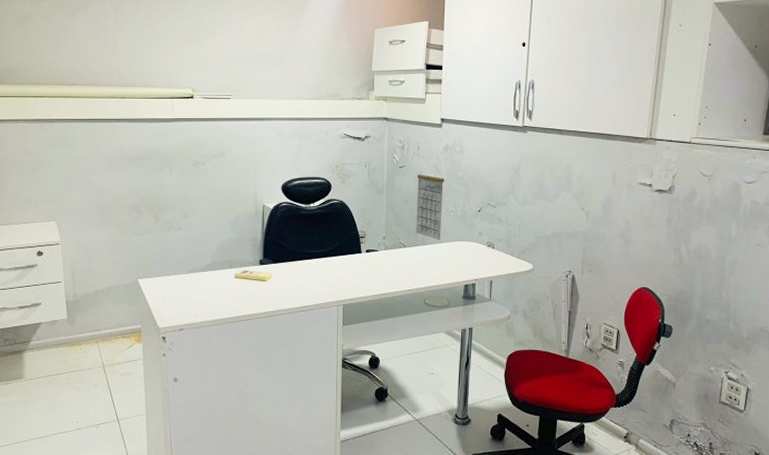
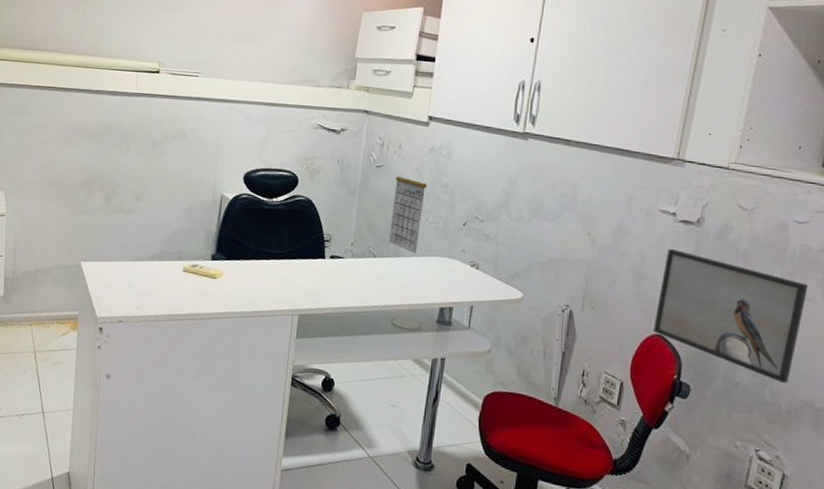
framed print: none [640,215,758,315] -> present [652,249,808,383]

